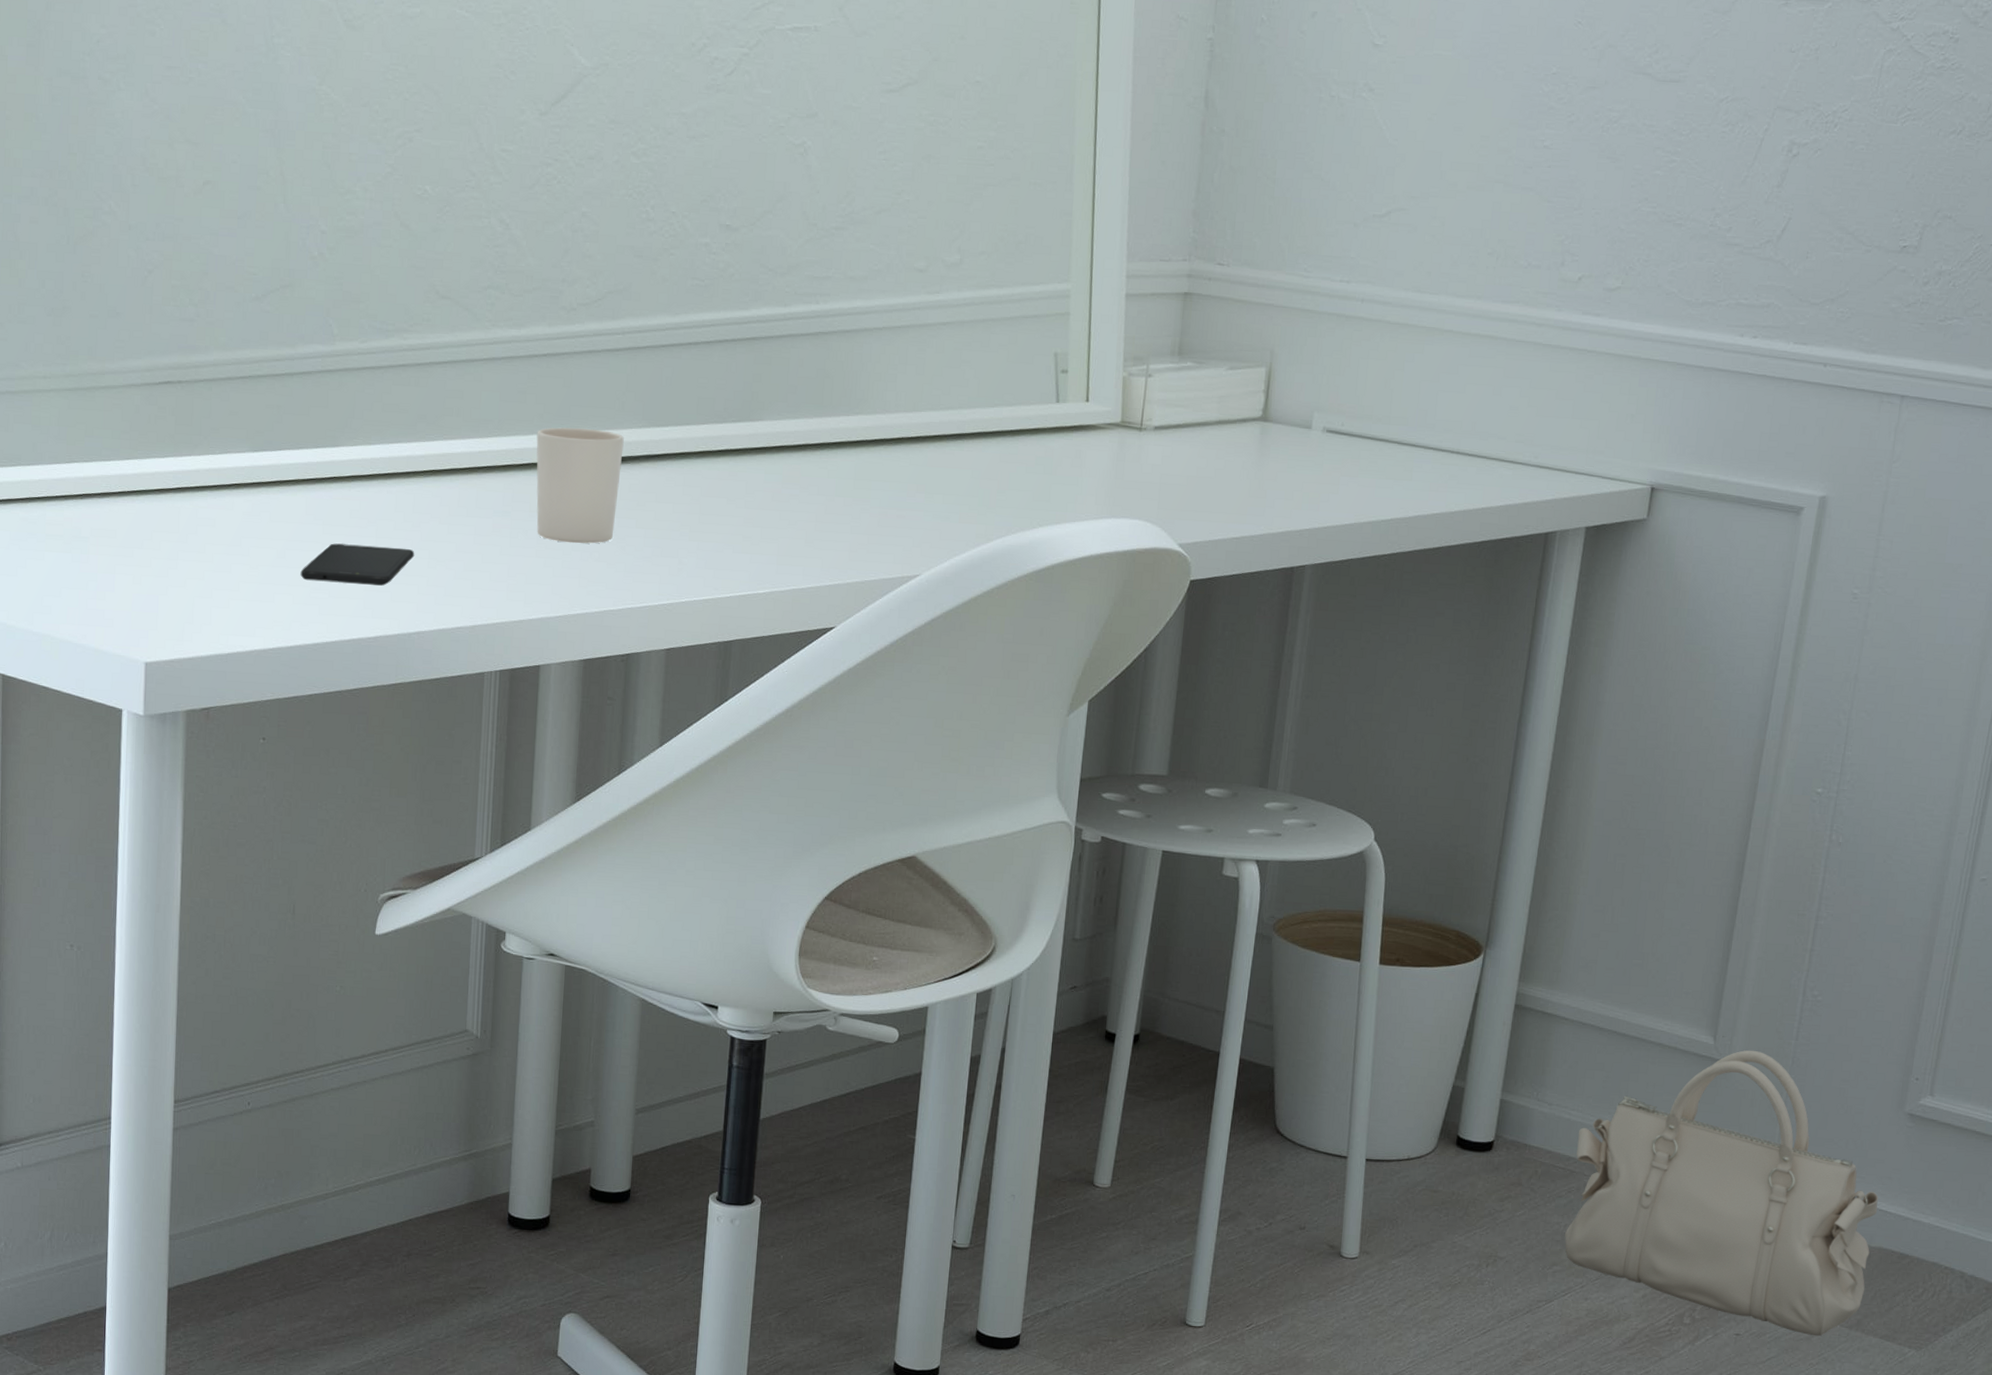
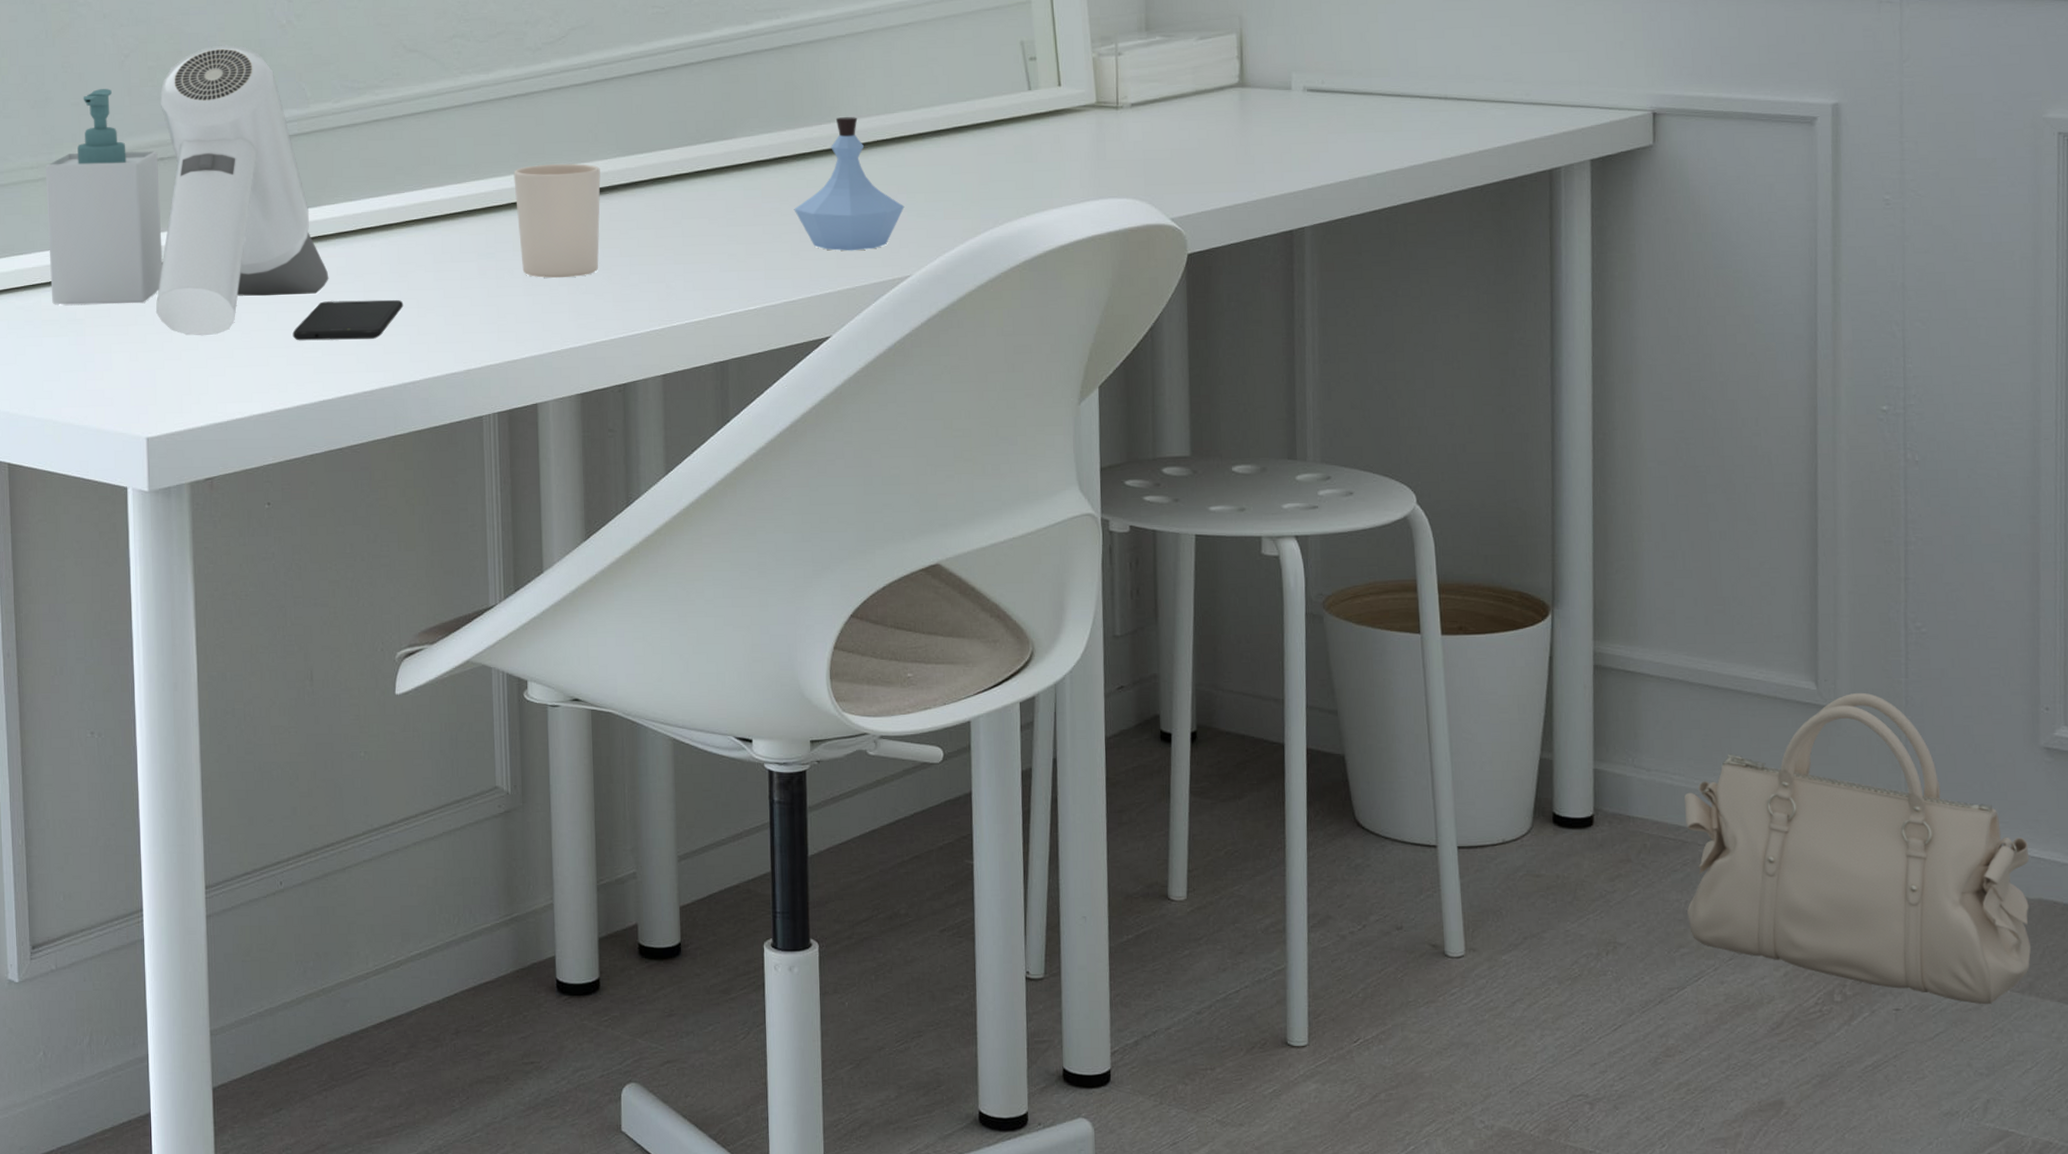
soap bottle: none [57,303,176,527] -> present [46,89,163,305]
hair dryer: none [163,270,342,566] -> present [156,45,329,336]
potion bottle: none [812,410,922,546] -> present [794,117,905,251]

